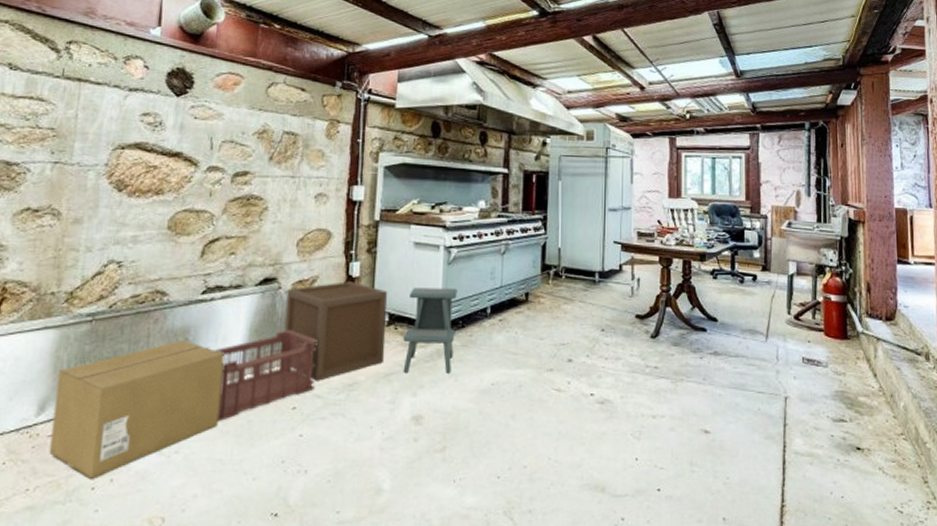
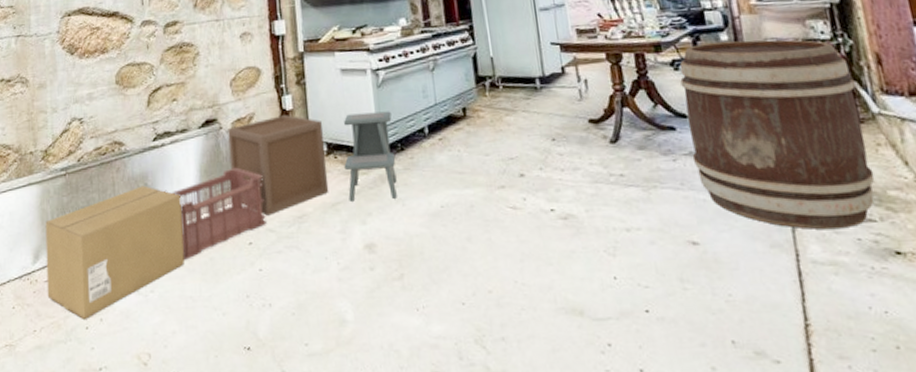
barrel: none [716,258,851,427] -> present [679,39,875,230]

